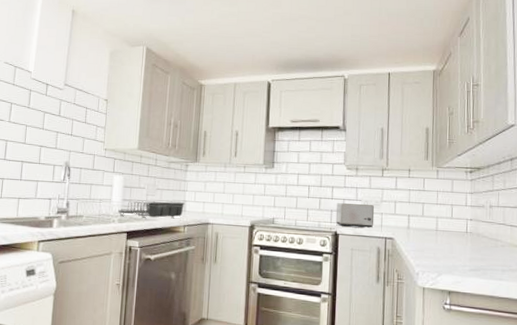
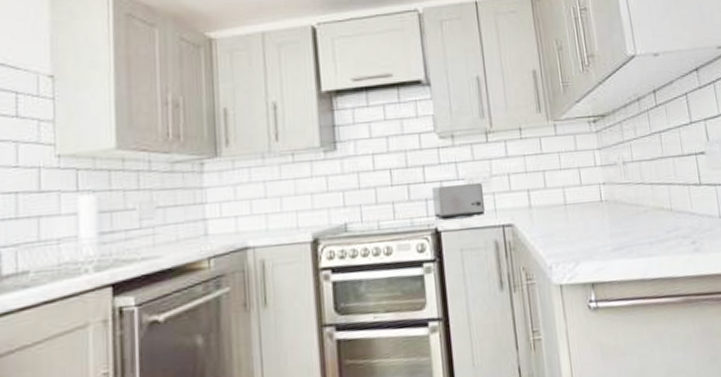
dish rack: present [118,201,185,218] -> none [92,222,206,259]

